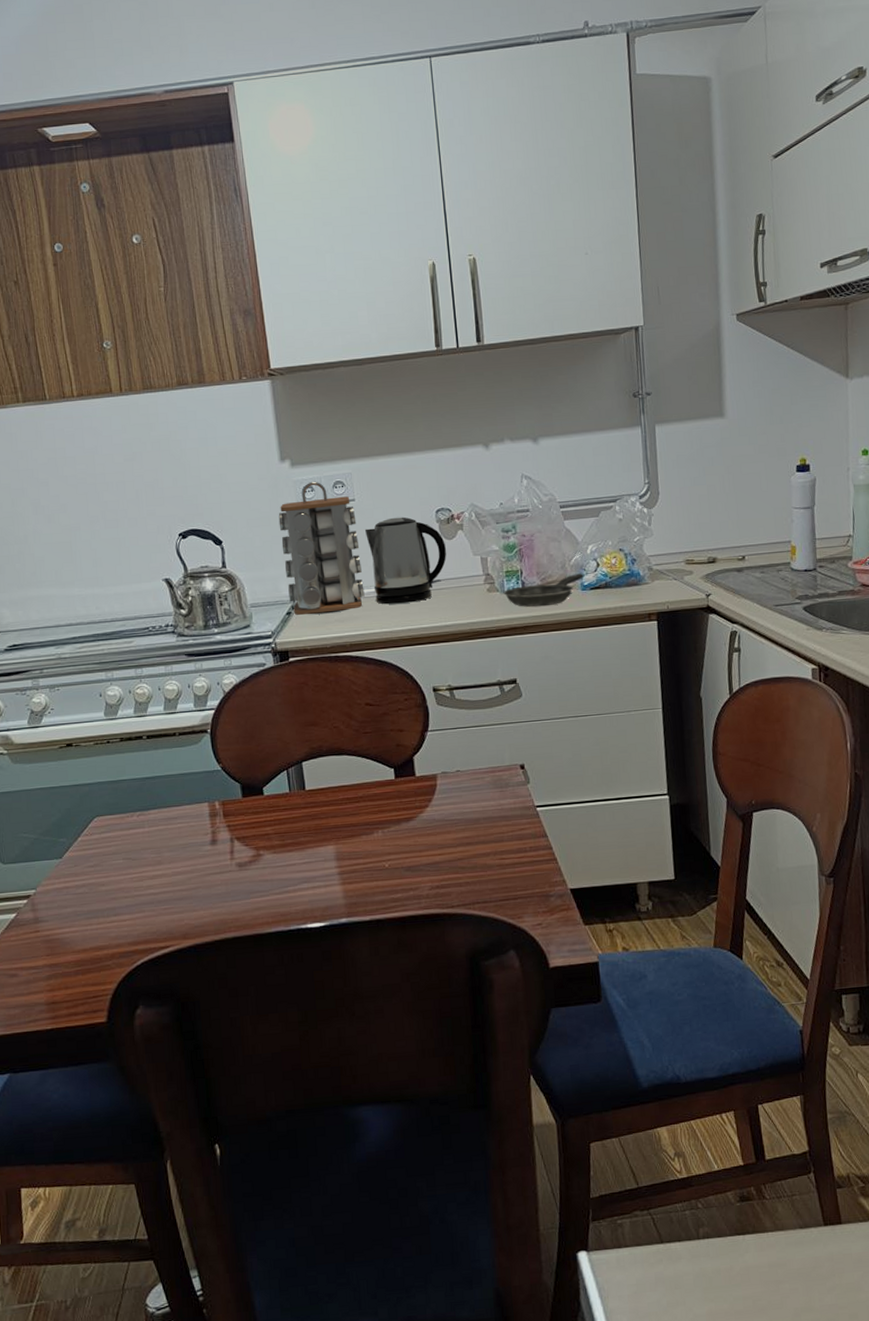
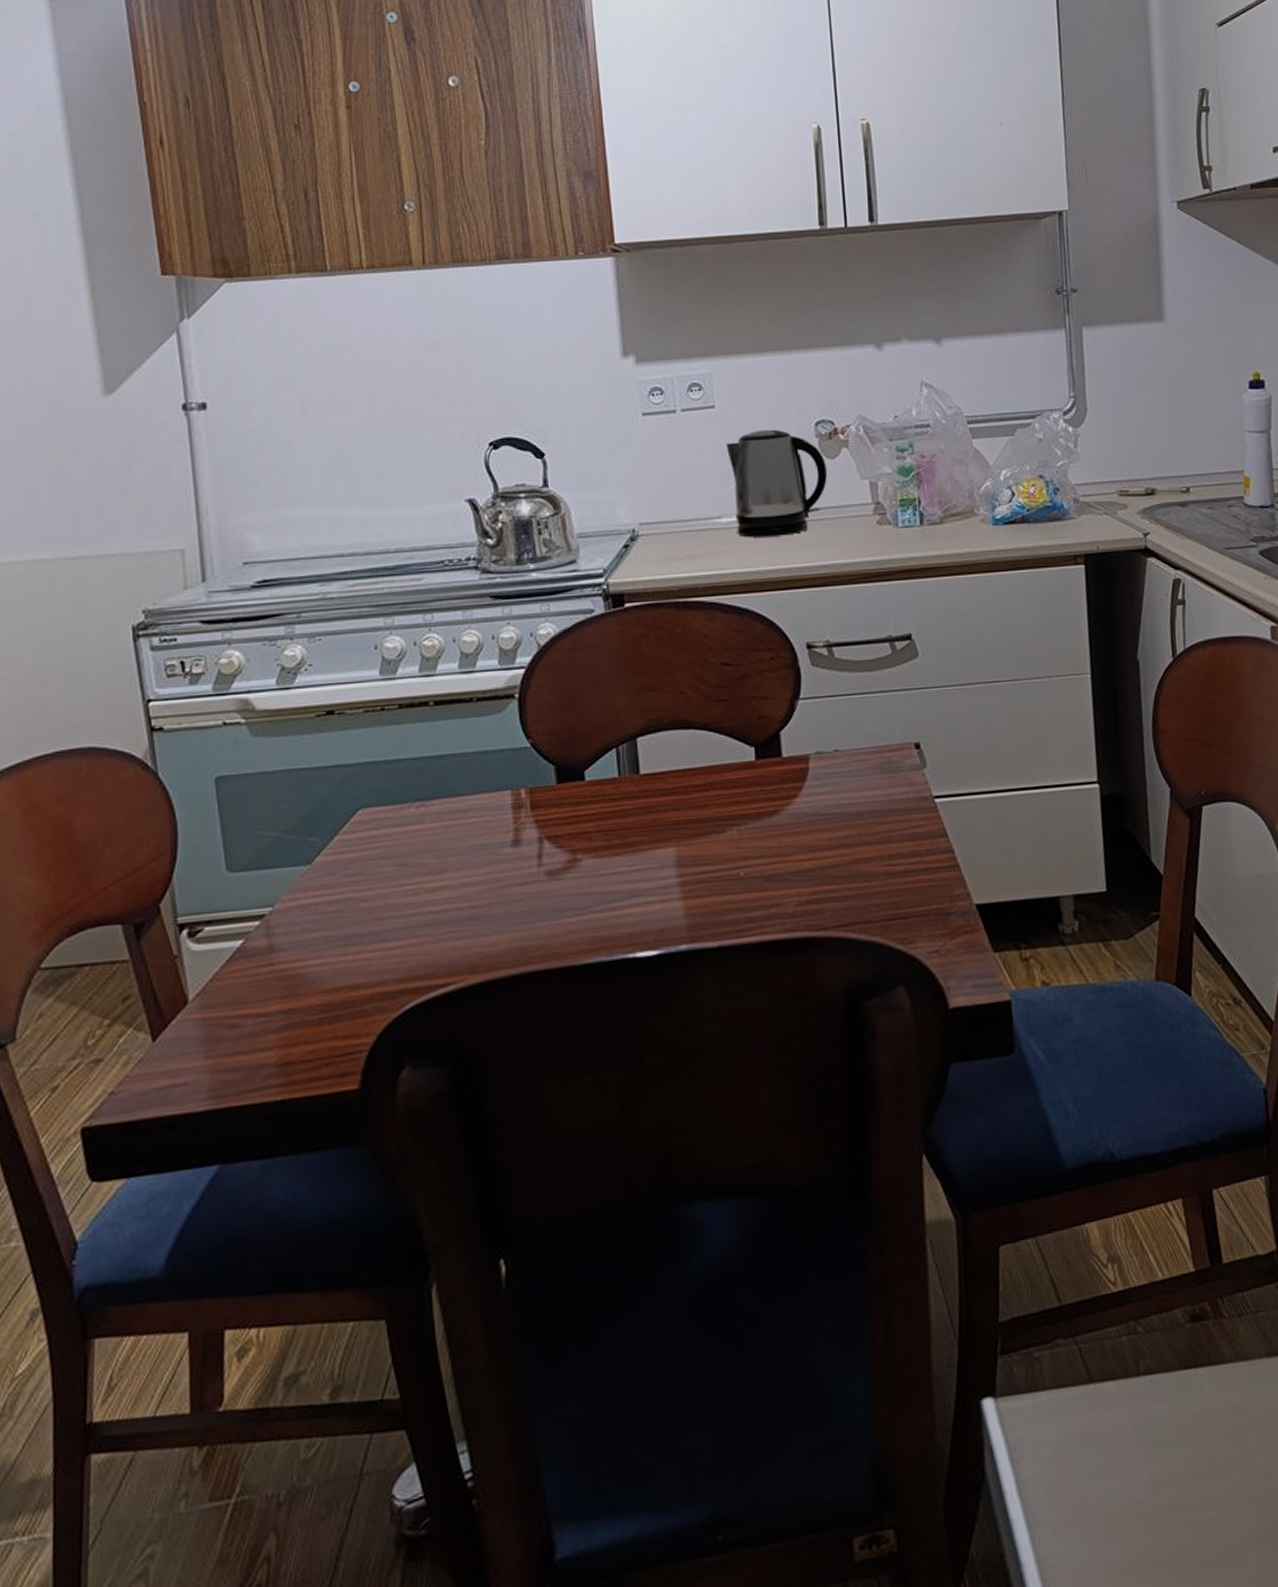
spice rack: present [278,481,365,615] -> none [617,382,724,549]
frying pan: present [503,573,584,608] -> none [897,504,996,545]

